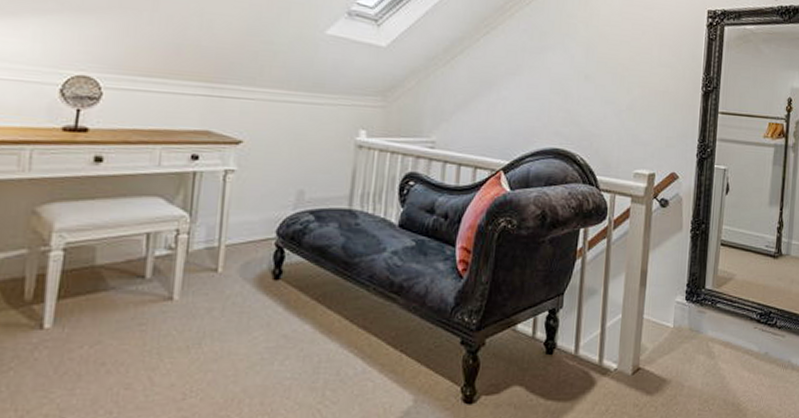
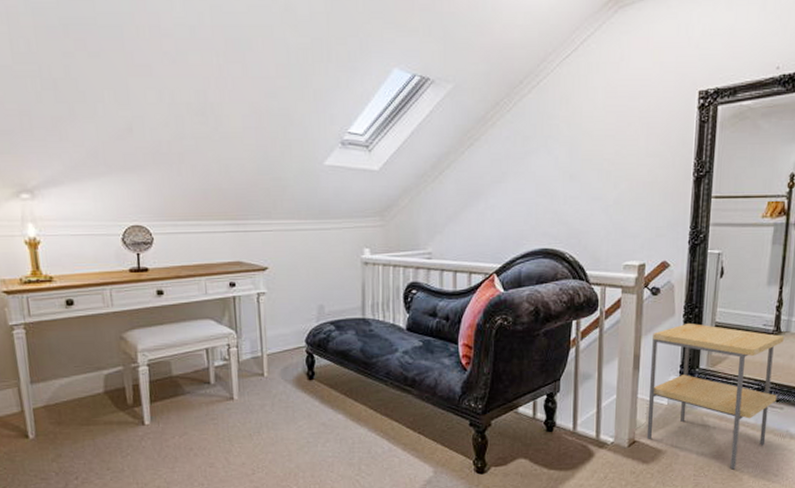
side table: none [651,239,785,404] -> present [646,322,785,470]

